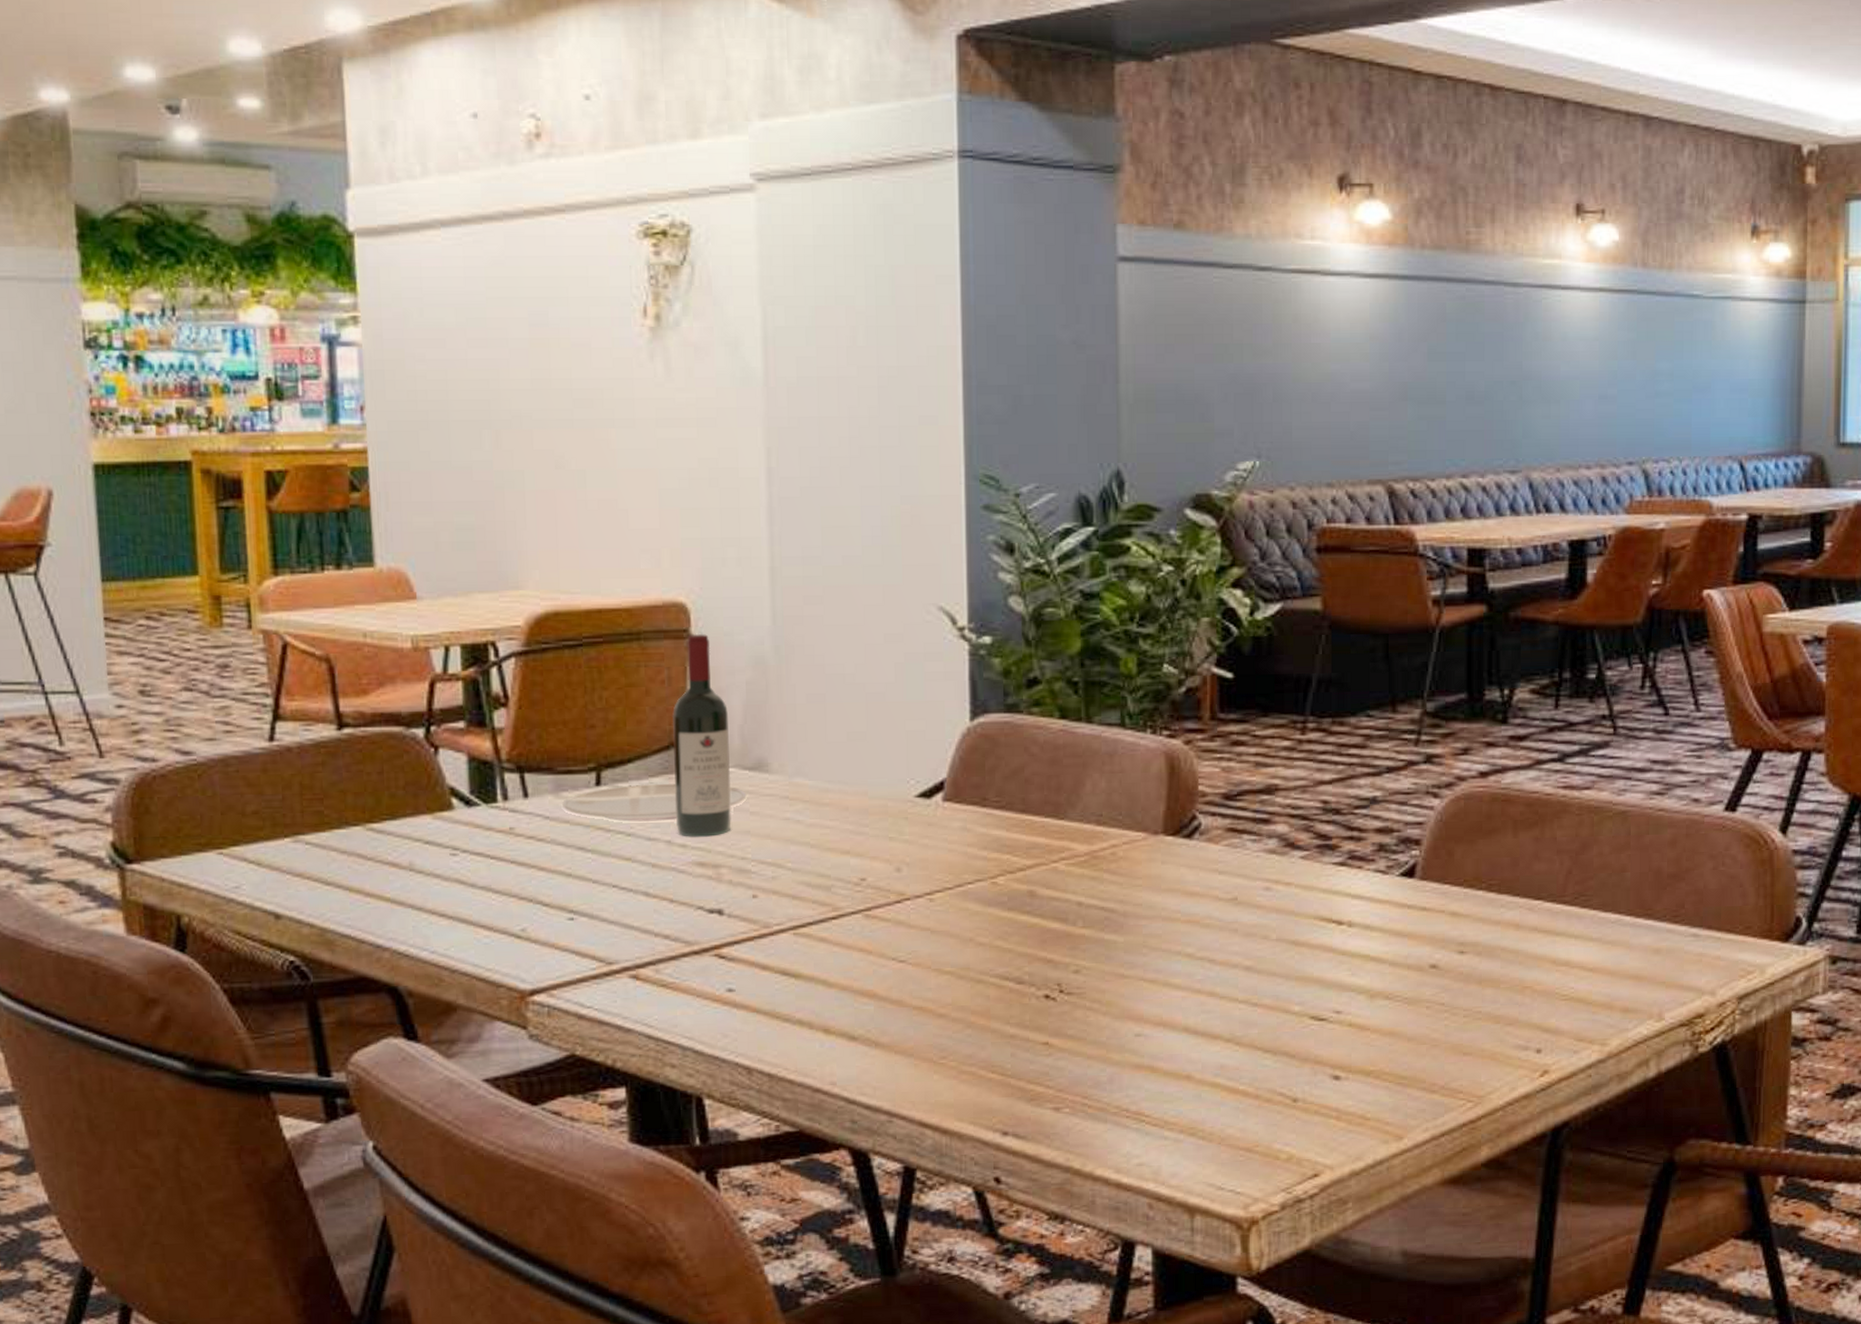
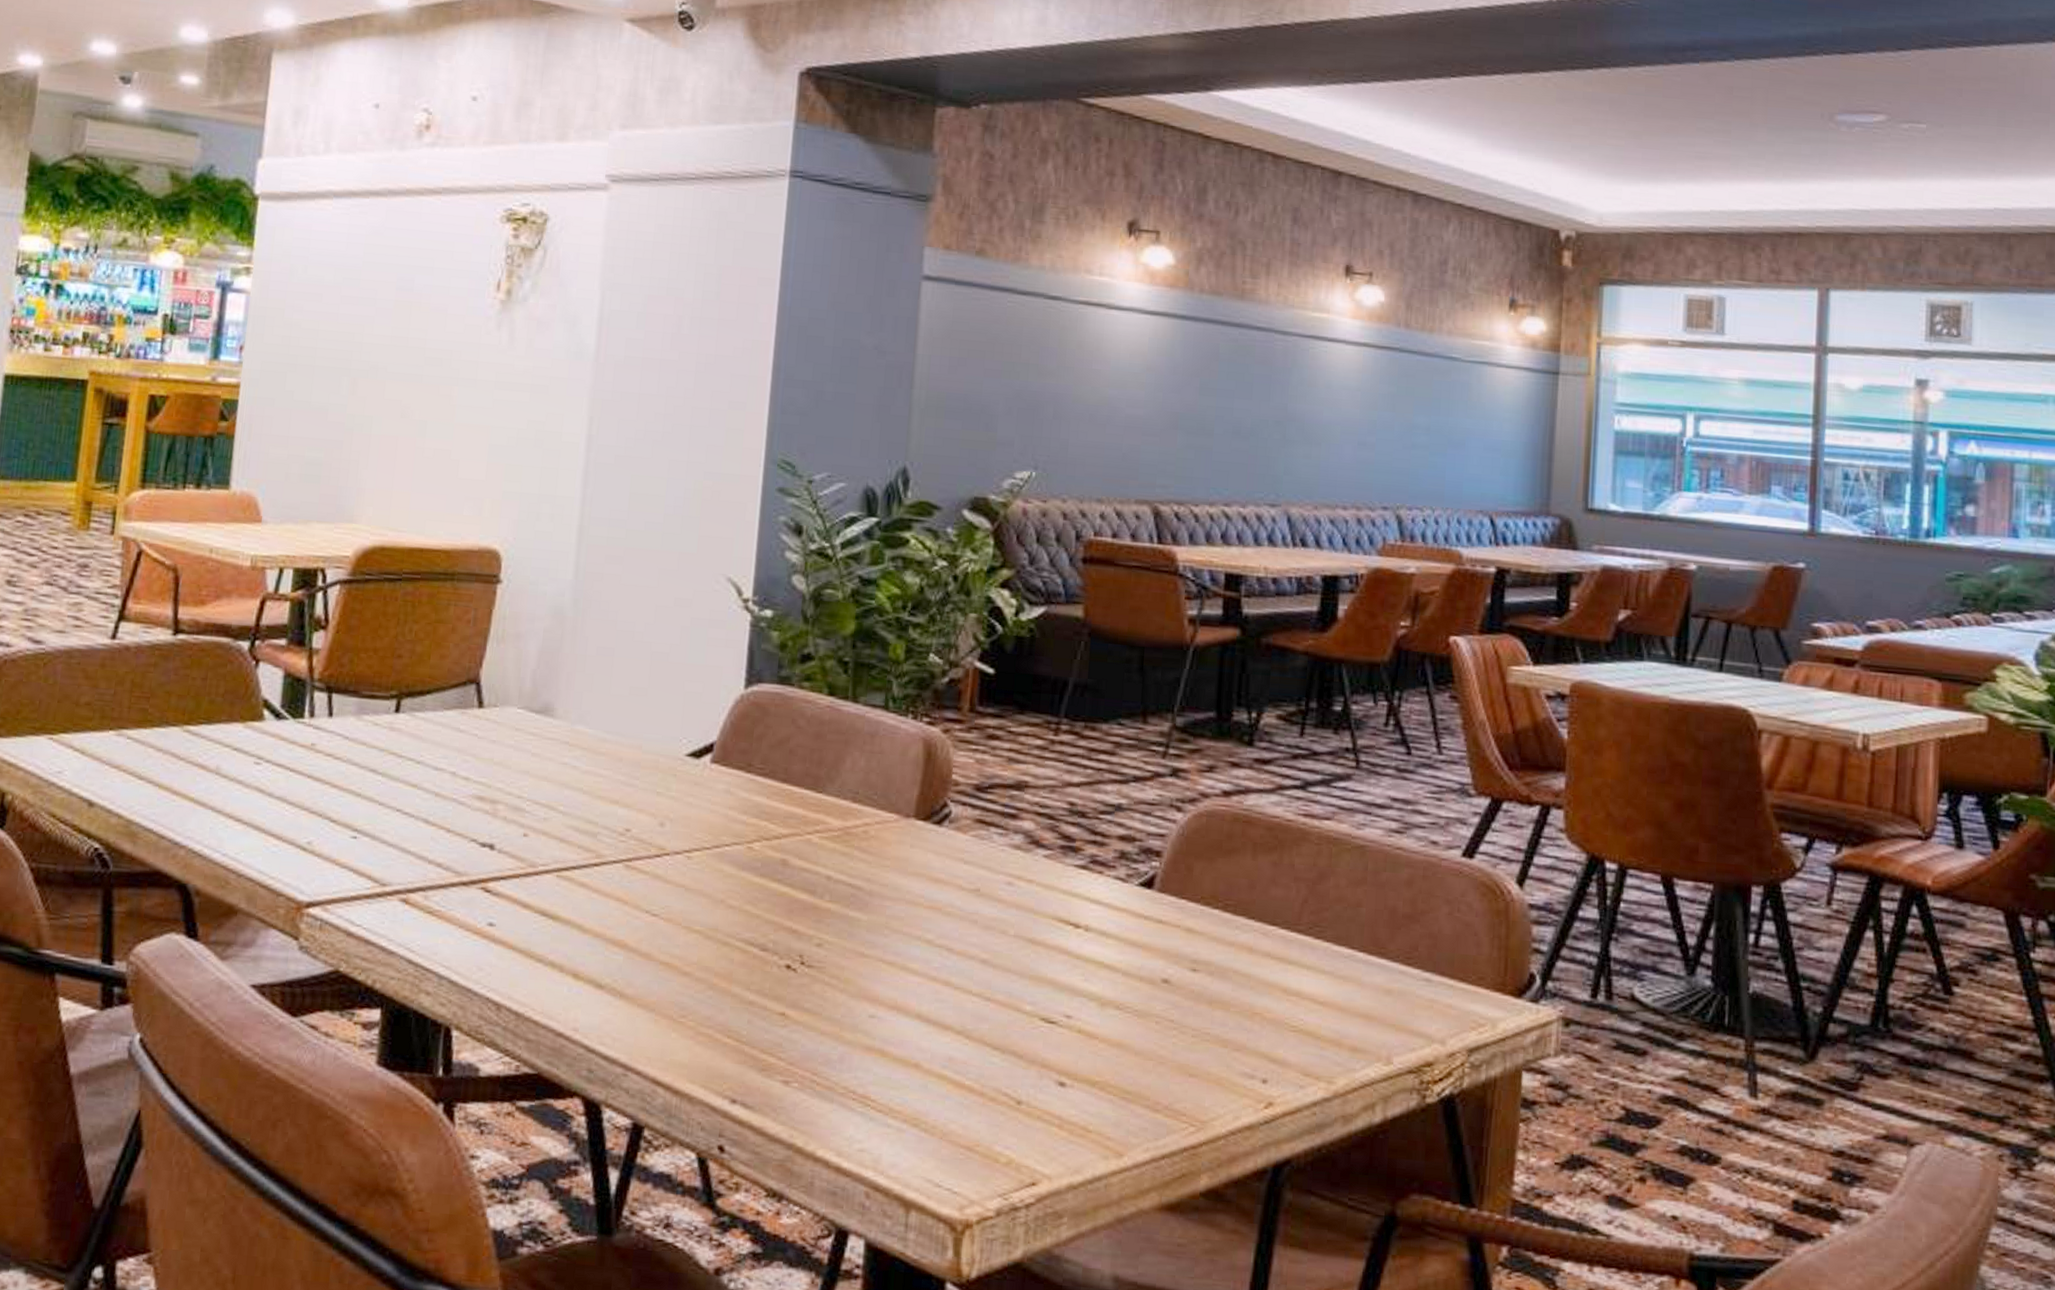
plate: present [562,783,747,822] -> none [362,715,531,753]
wine bottle: present [671,633,732,837] -> none [462,579,524,773]

